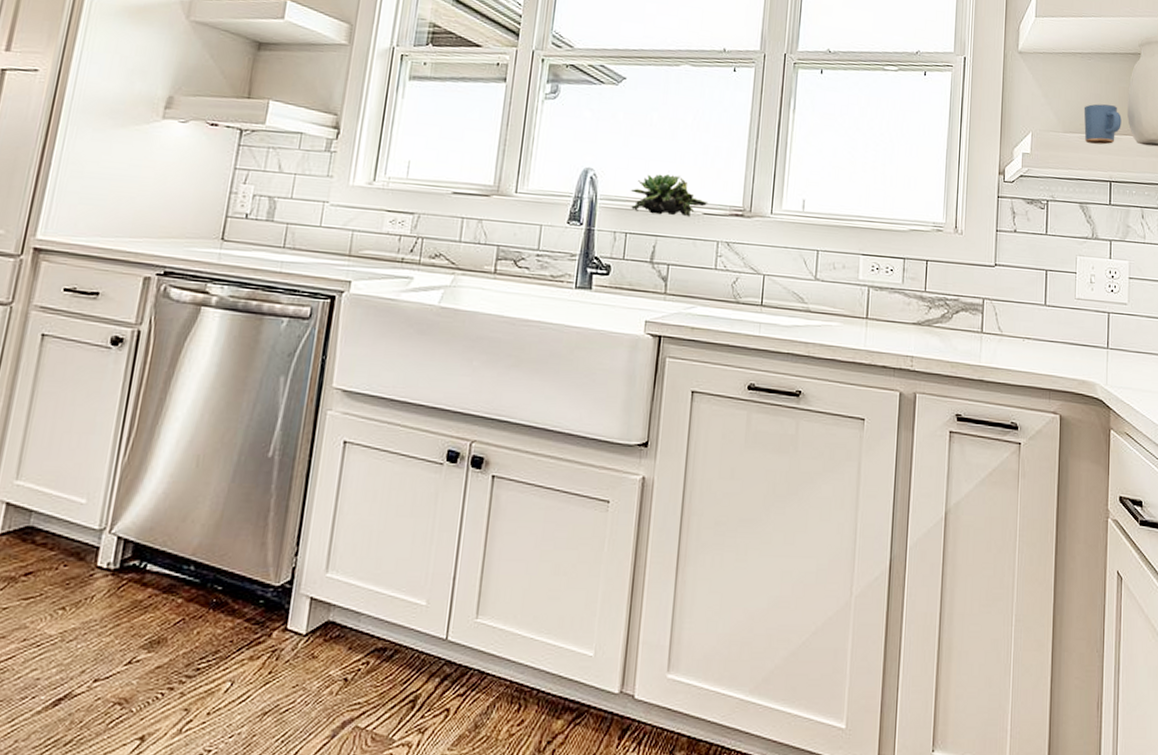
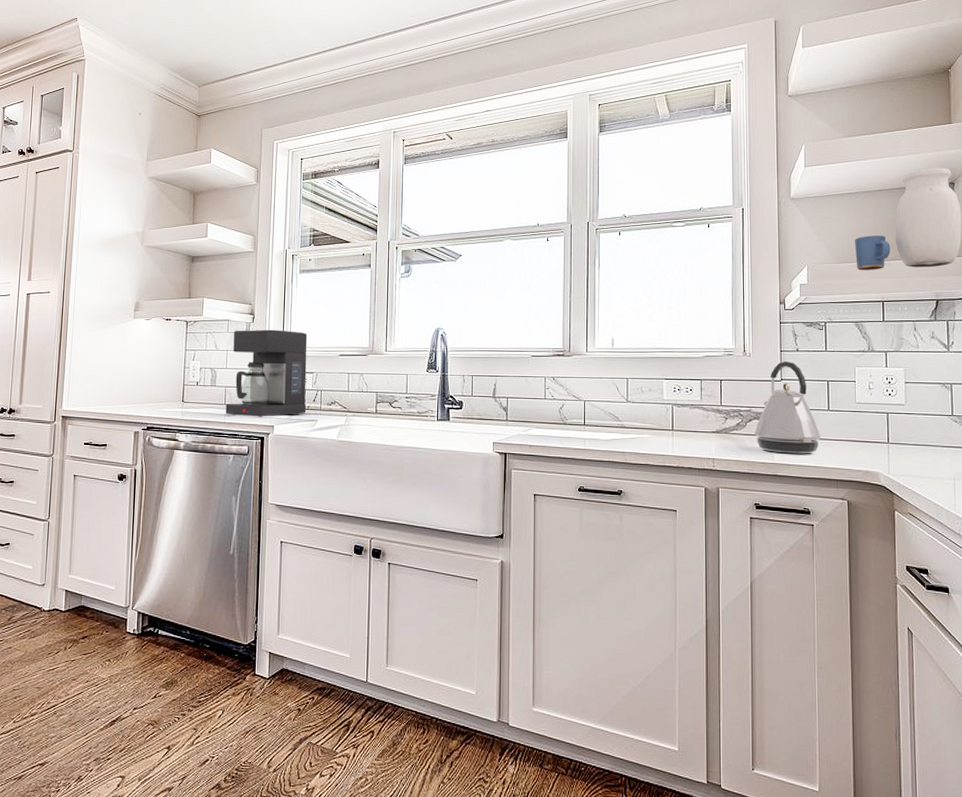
coffee maker: none [283,147,412,269] -> present [225,329,308,417]
succulent plant: present [630,174,708,218] -> none [472,328,535,360]
kettle: none [961,243,1036,357] -> present [754,361,822,454]

